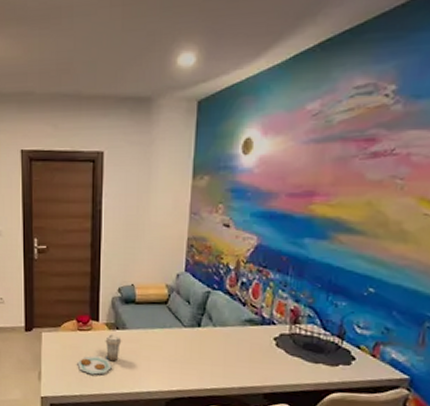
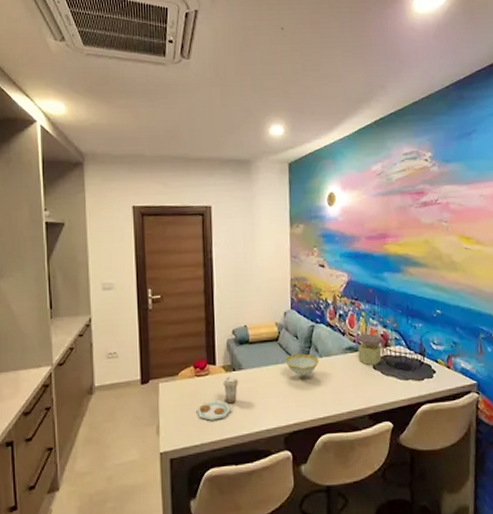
decorative bowl: none [174,319,212,346] -> present [285,353,319,378]
jar: none [258,306,293,343] -> present [357,333,383,366]

